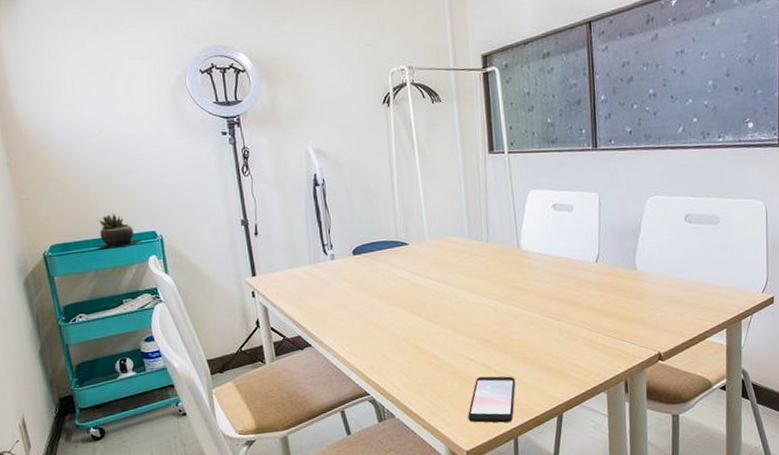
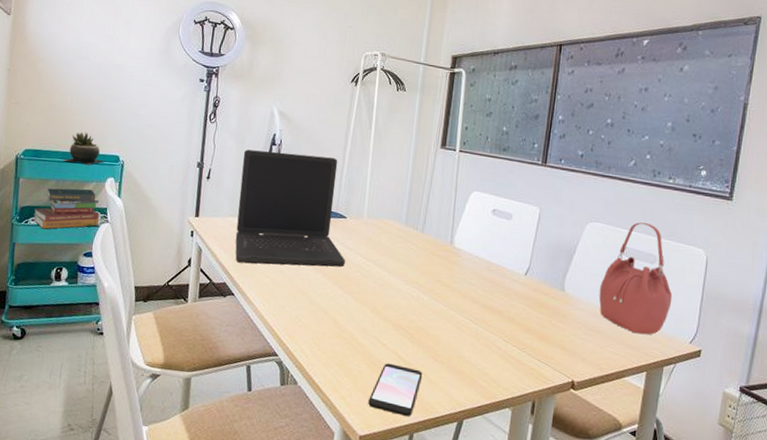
books: none [79,272,152,324] -> present [33,188,100,229]
laptop: none [287,186,417,313] -> present [235,149,346,267]
handbag: none [669,186,740,295] -> present [599,222,673,335]

